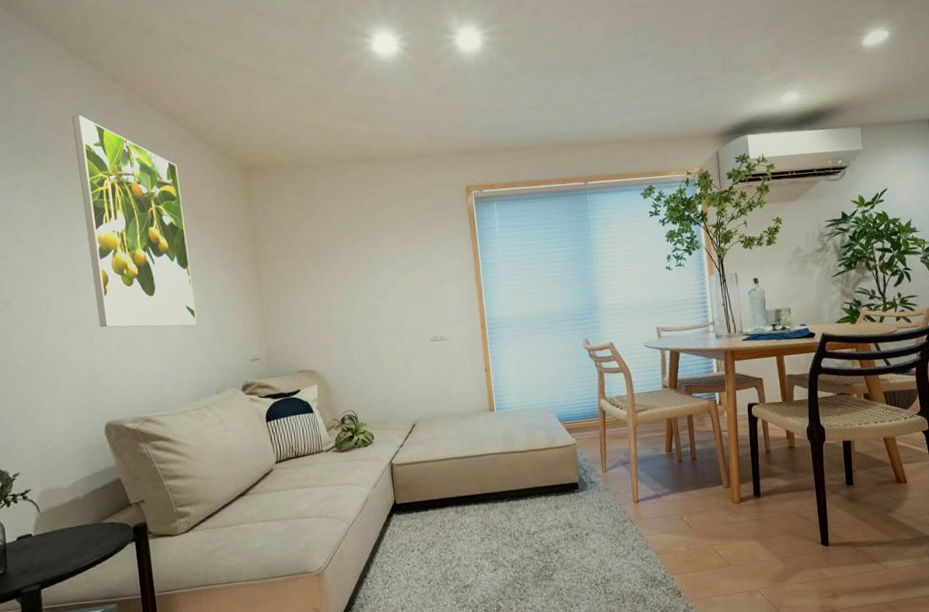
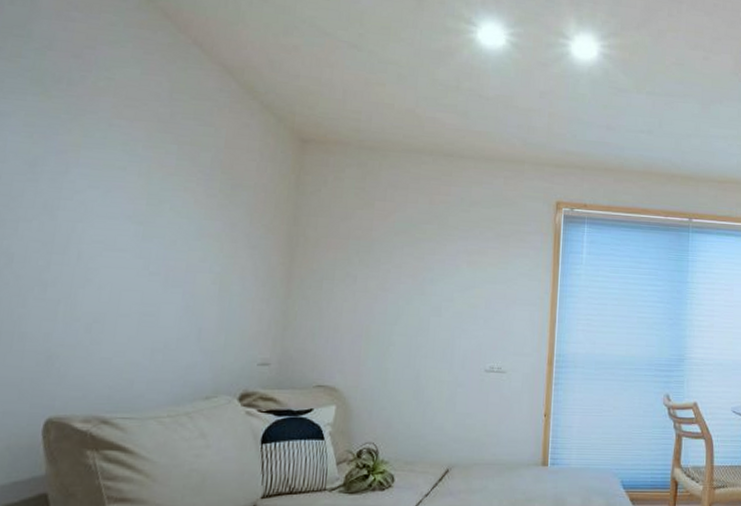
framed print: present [72,114,197,327] -> none [71,45,219,311]

